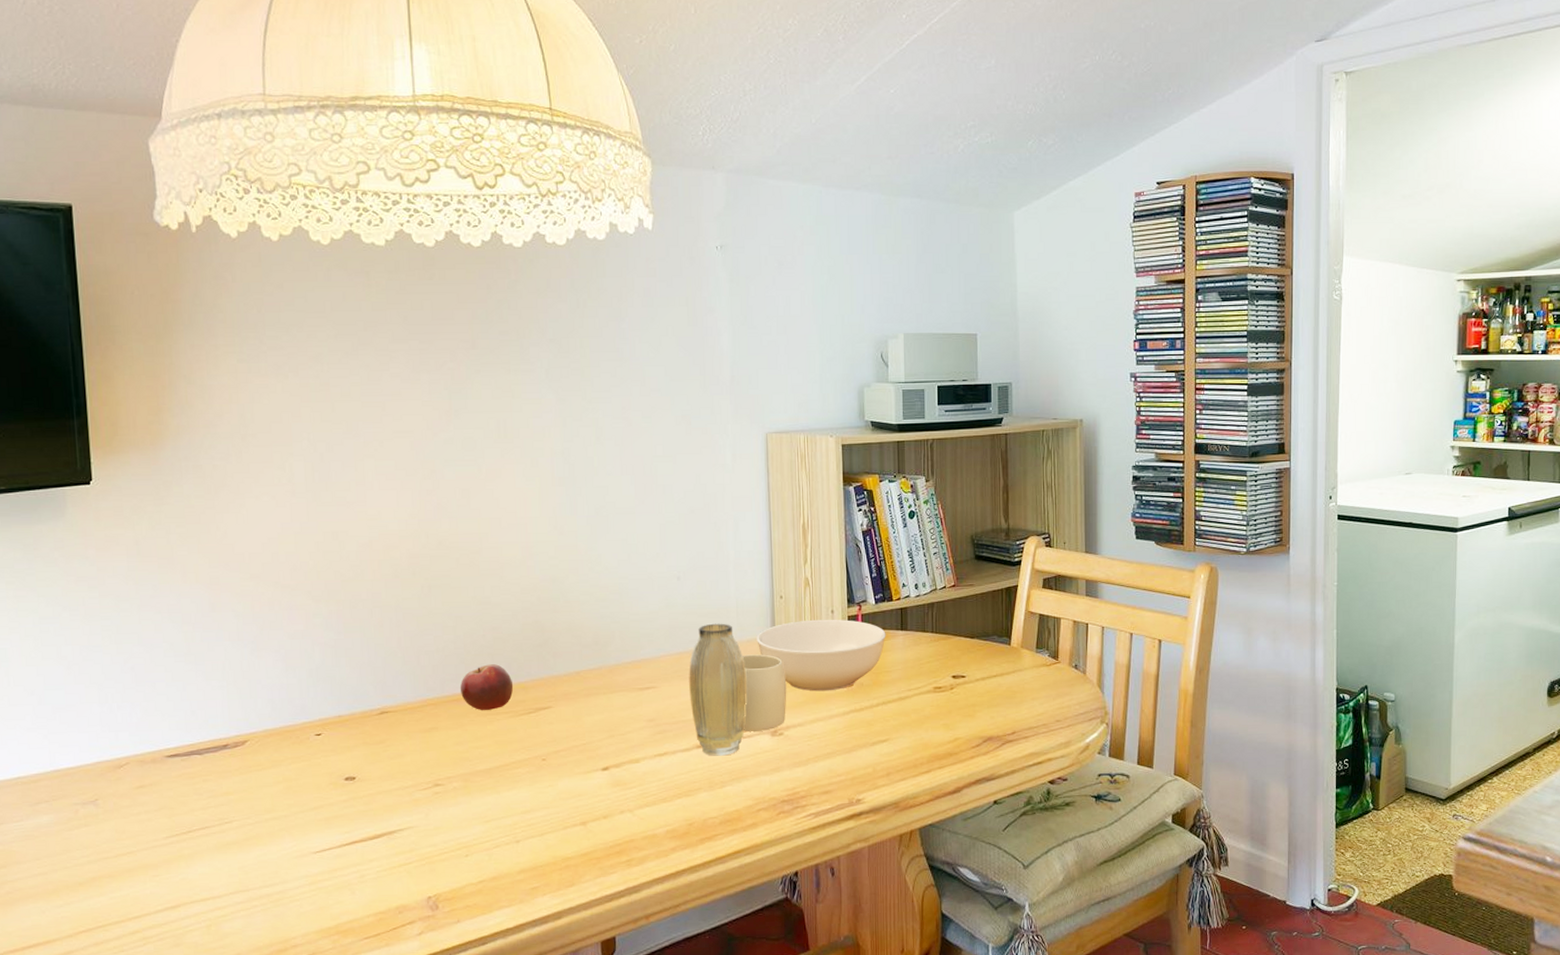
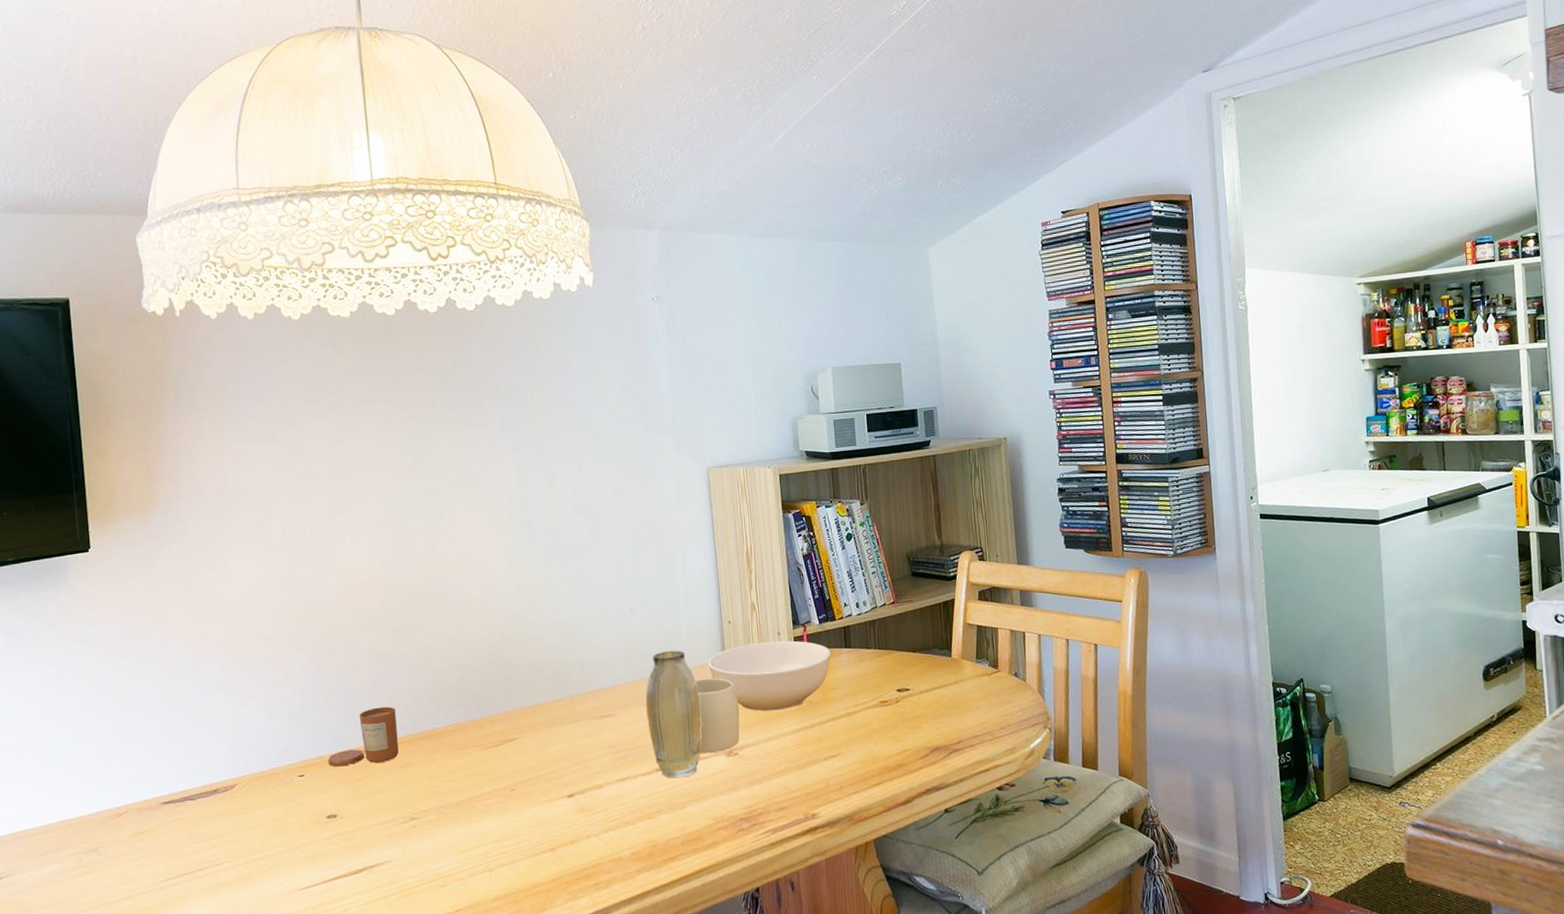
candle: none [347,666,424,727] -> present [328,706,399,767]
fruit: present [459,664,514,710] -> none [431,700,482,745]

